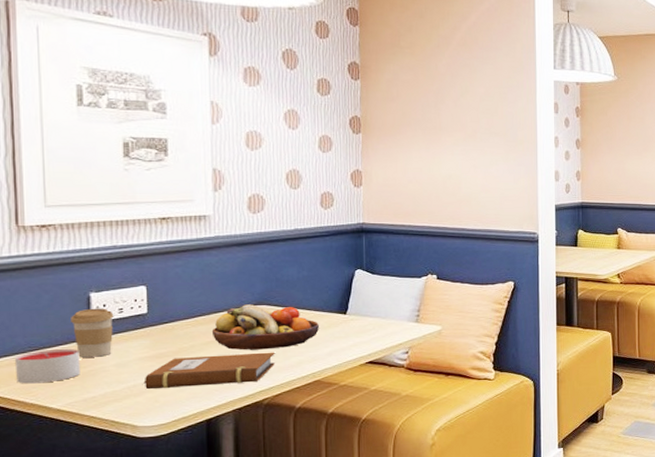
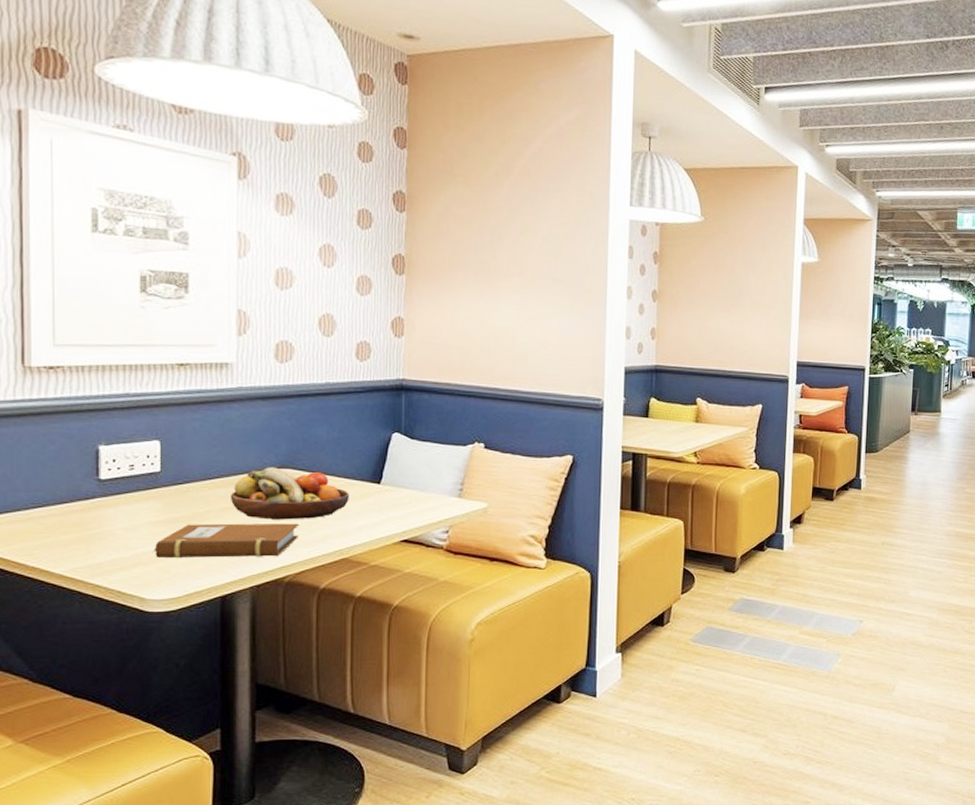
candle: present [14,349,80,384] -> none [16,507,86,545]
coffee cup: present [71,308,114,358] -> none [78,463,124,519]

